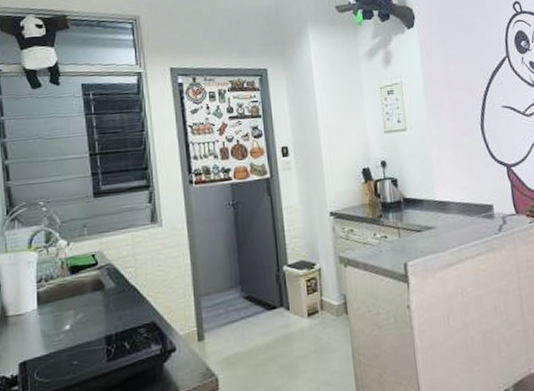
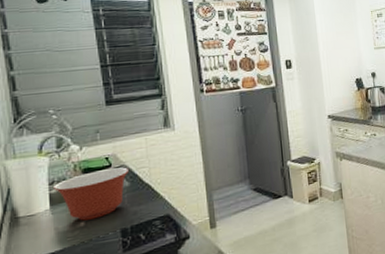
mixing bowl: none [41,266,114,324] -> present [53,167,128,221]

